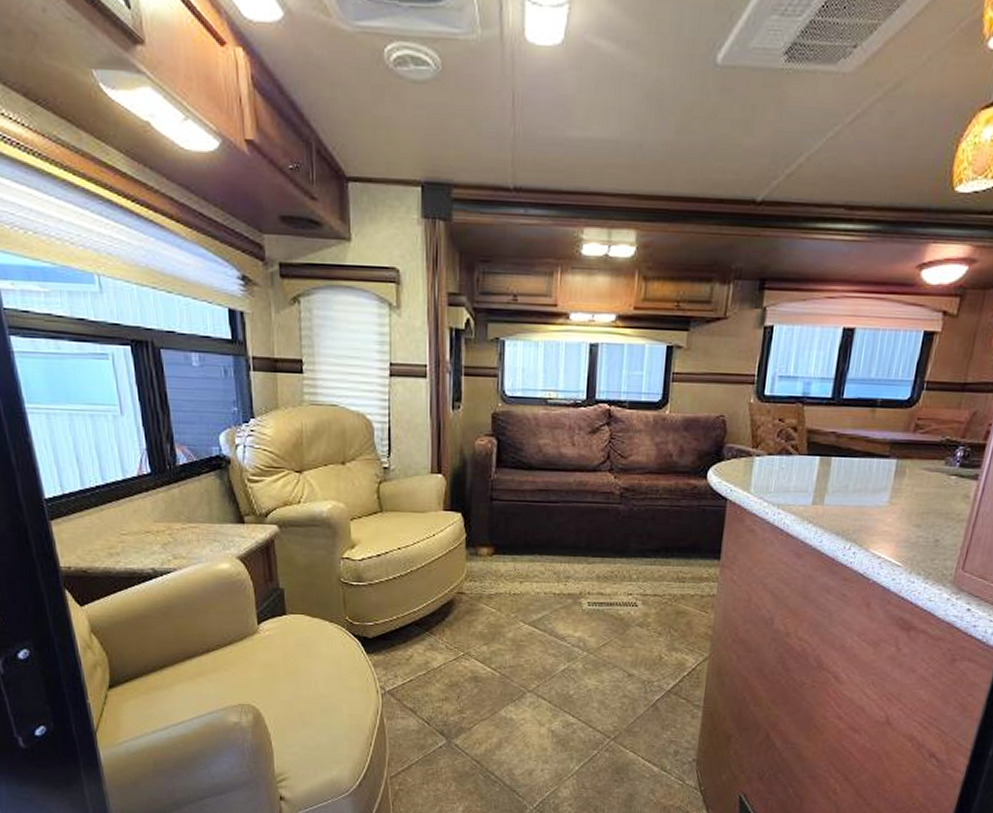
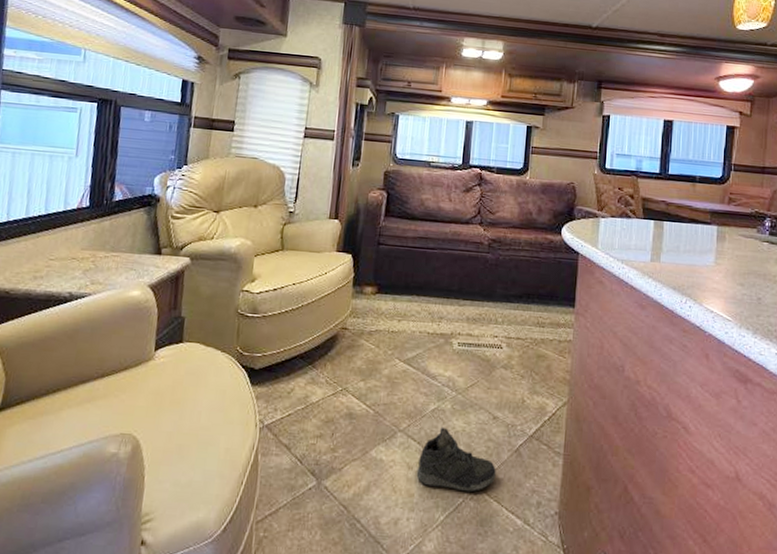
sneaker: none [549,686,632,745] -> present [416,427,496,492]

